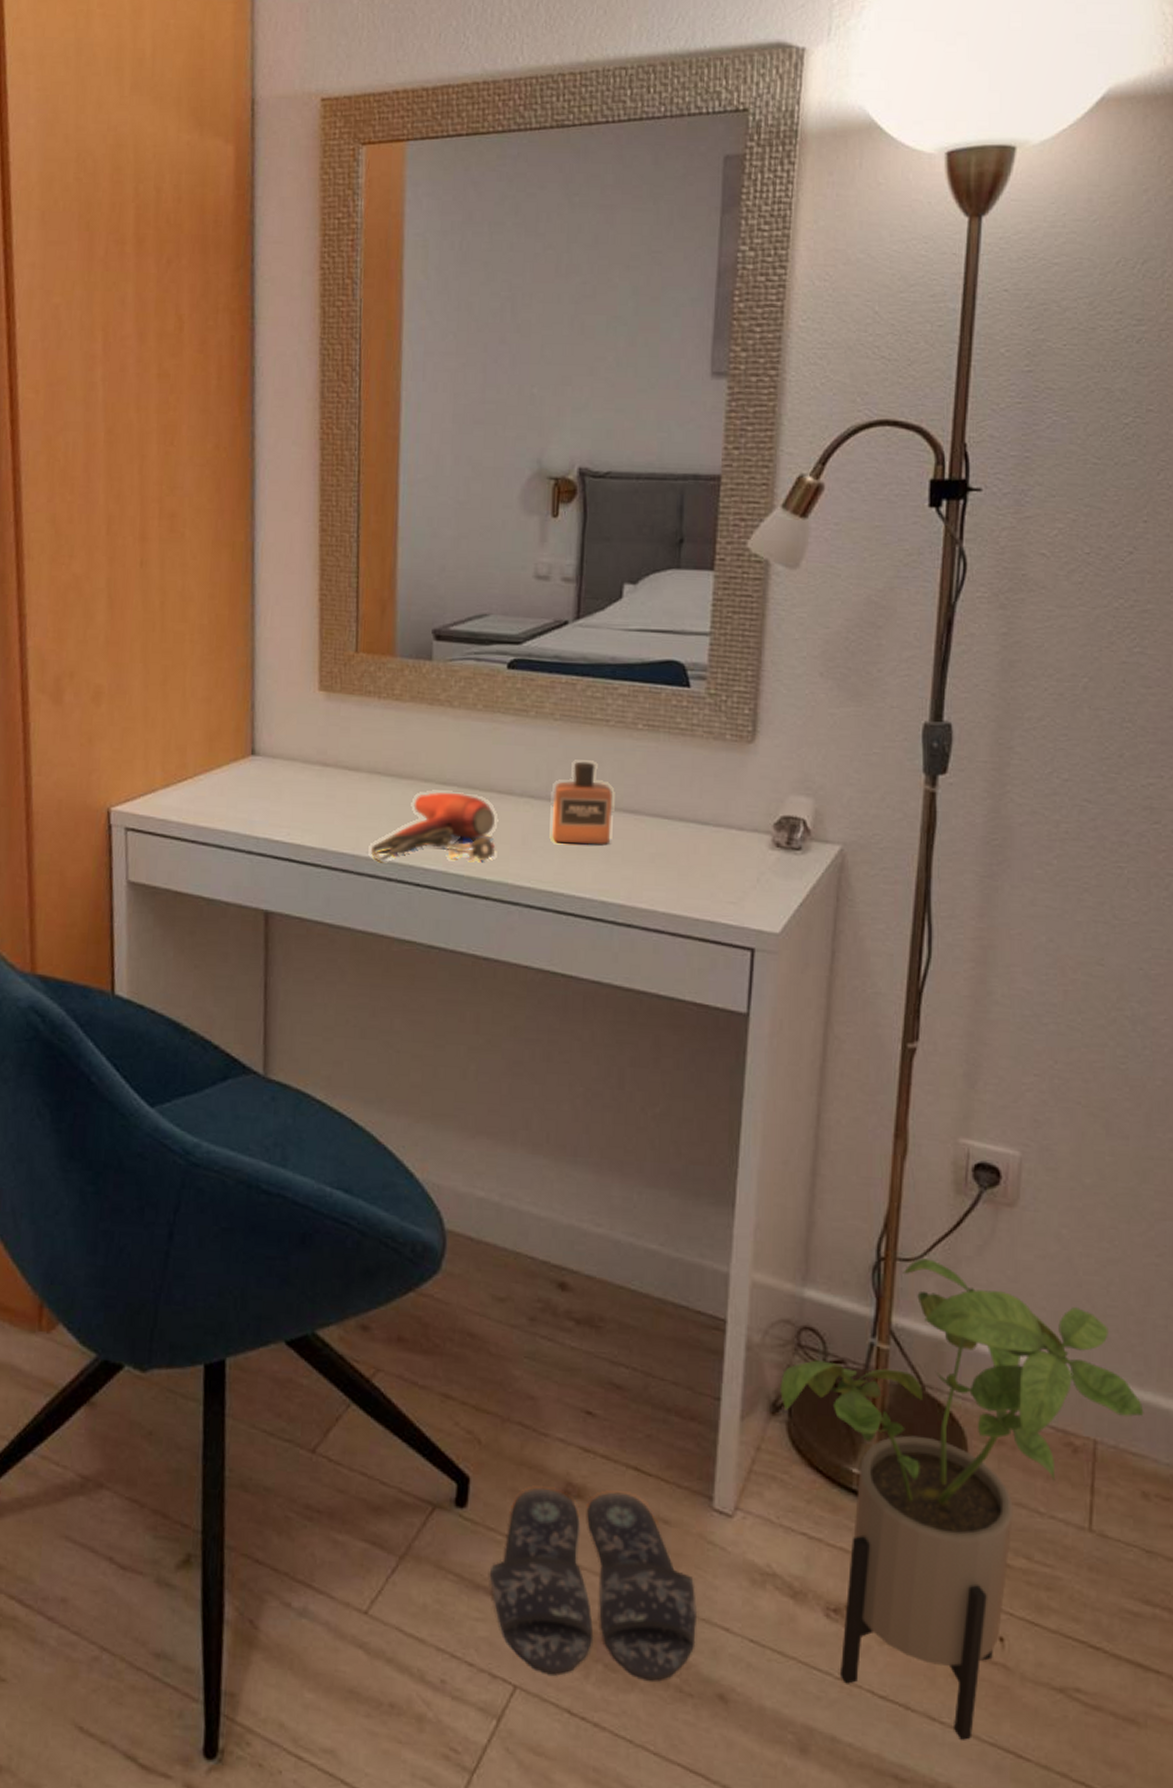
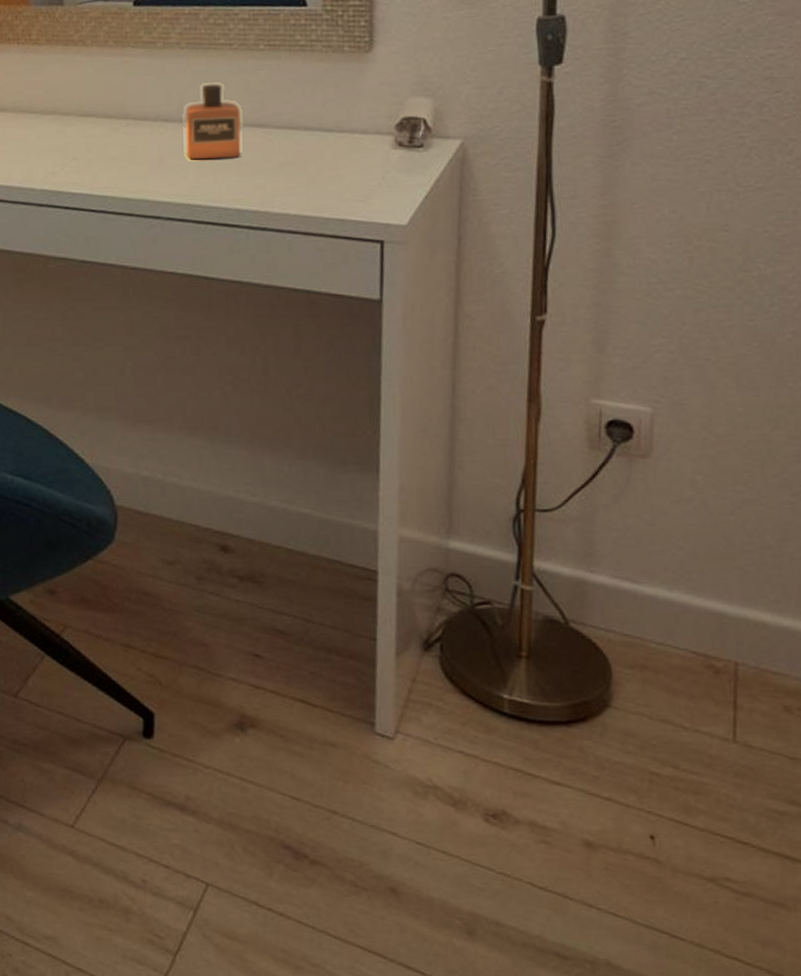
hair dryer: present [371,792,496,860] -> none [22,122,135,189]
slippers: present [490,1487,698,1682] -> none [178,720,367,878]
house plant: present [780,1258,1144,1740] -> none [431,509,784,923]

